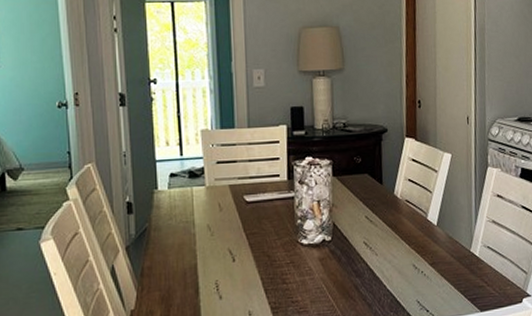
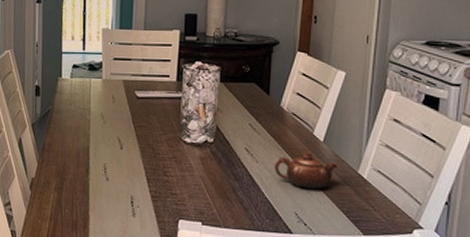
teapot: none [393,237,452,276] -> present [274,152,337,190]

